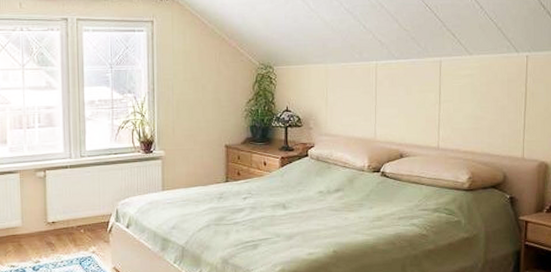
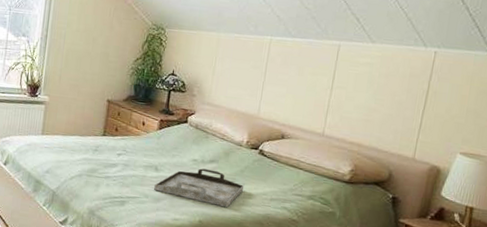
serving tray: none [285,199,372,234] -> present [154,168,245,208]

